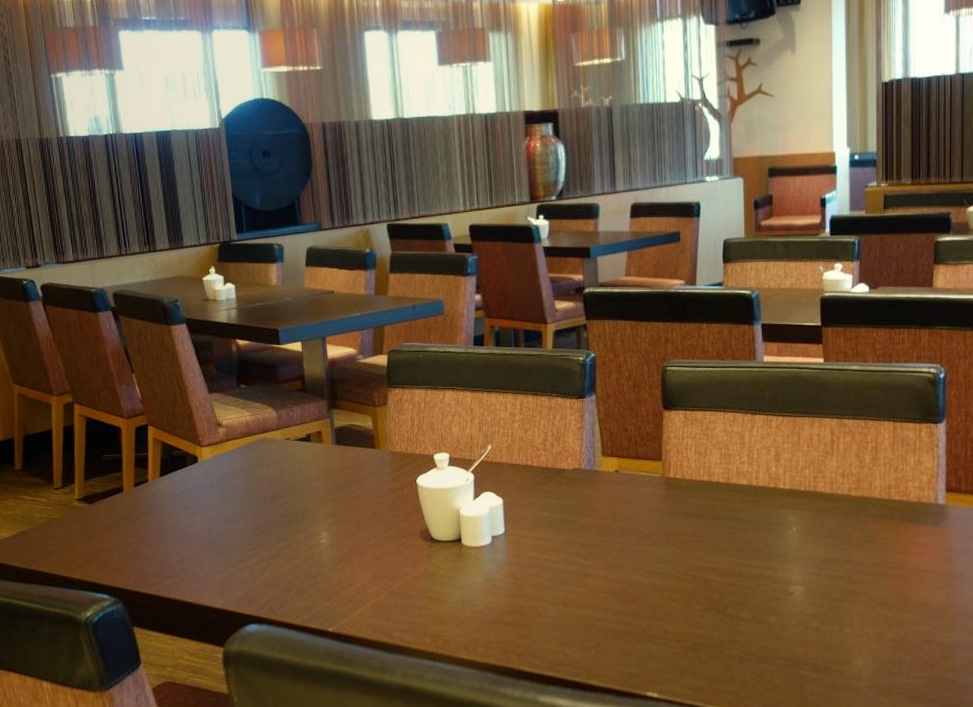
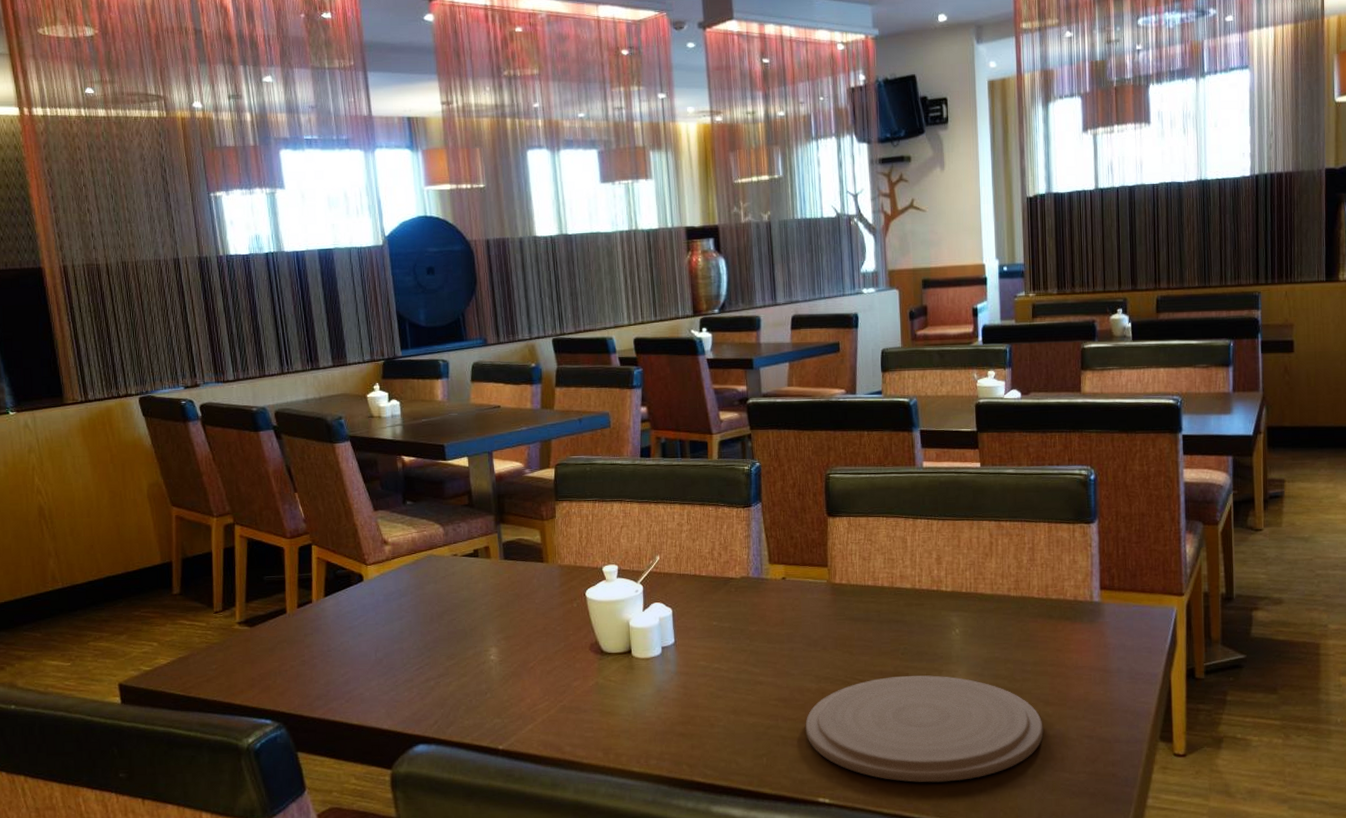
plate: none [635,574,881,682] -> present [805,675,1044,783]

